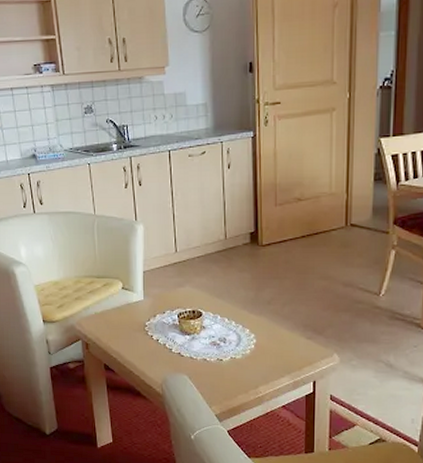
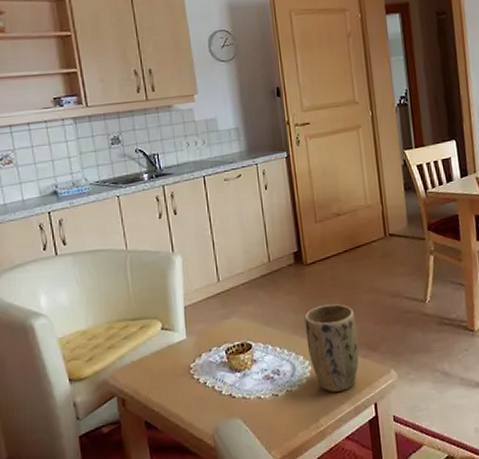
plant pot: none [254,285,304,366] -> present [304,304,359,393]

